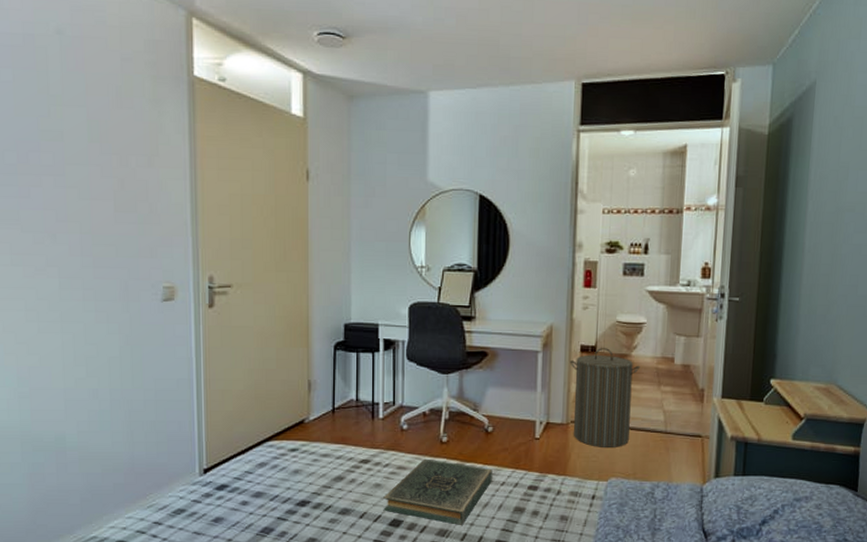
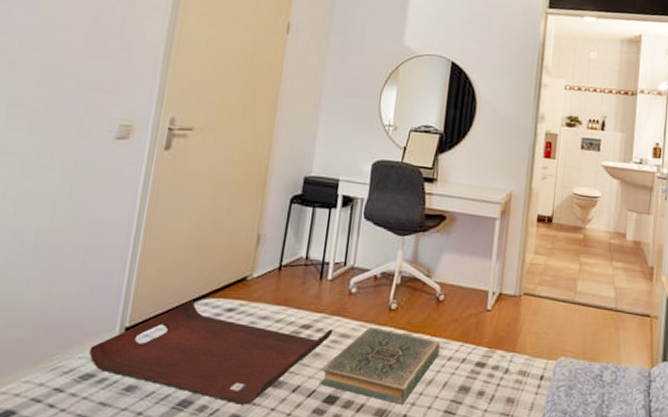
serving tray: none [177,444,390,530] -> present [89,301,333,405]
laundry hamper: present [569,348,640,447] -> none [525,219,594,324]

